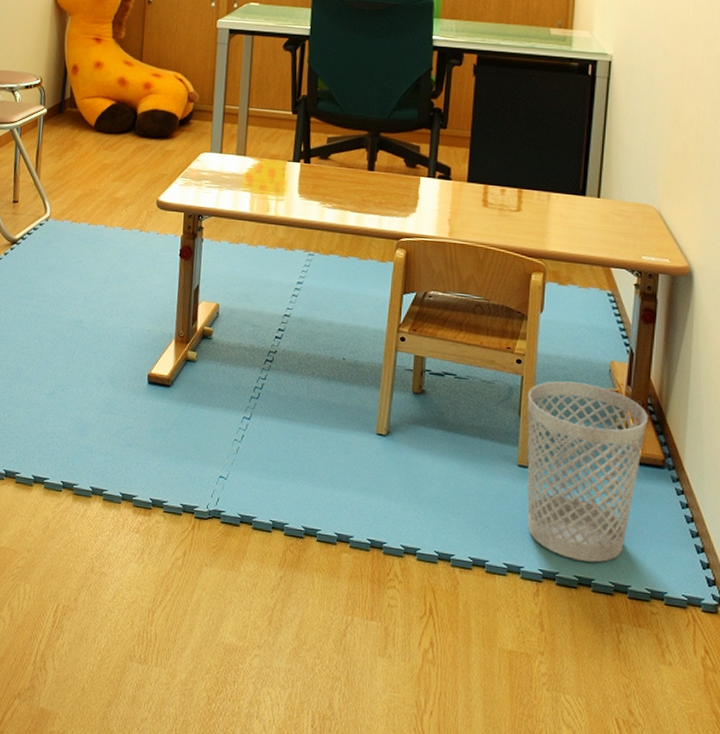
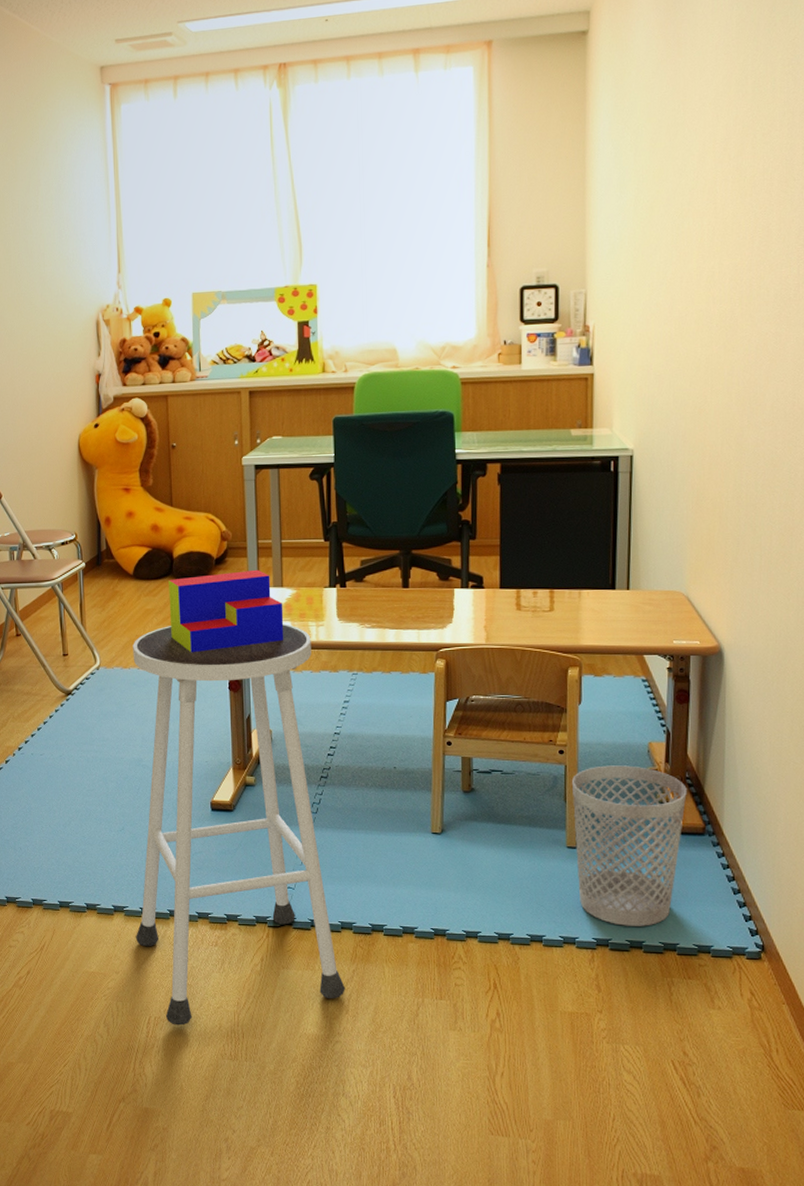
stool: none [52,183,270,618] -> present [133,623,345,1026]
toy blocks: none [126,135,244,214] -> present [169,569,284,653]

